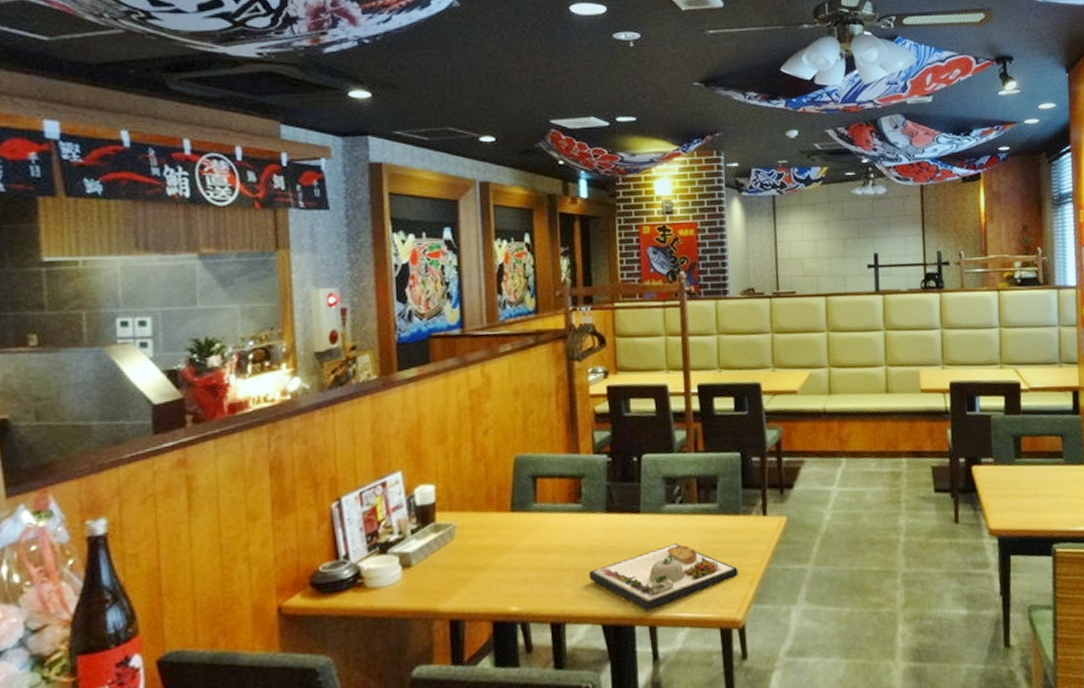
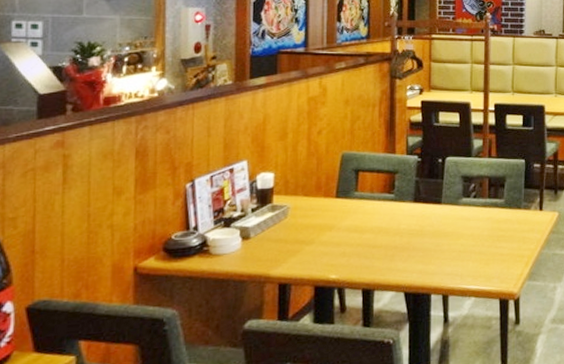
dinner plate: present [589,543,738,611] -> none [396,229,517,282]

